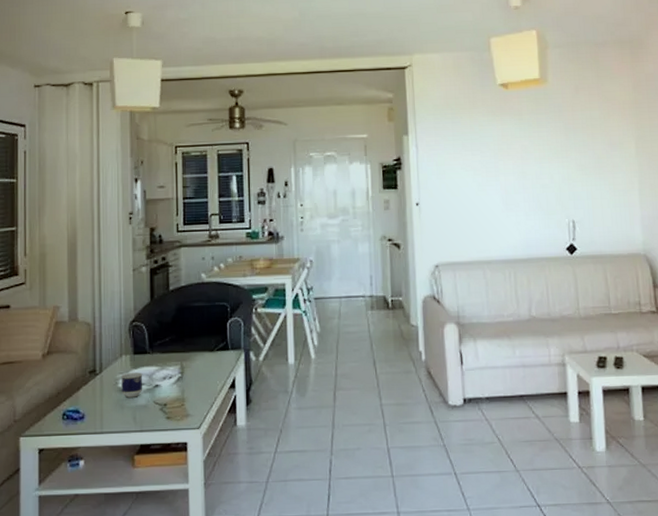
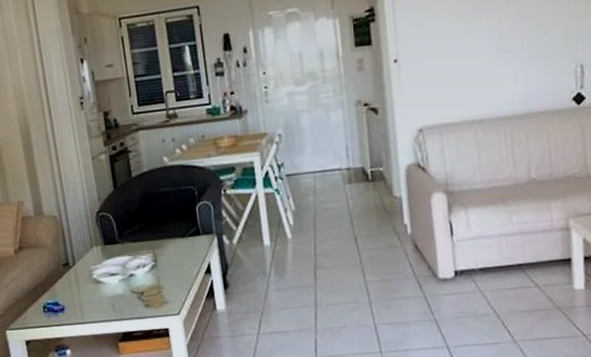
cup: present [120,372,143,398] -> none [94,262,118,288]

